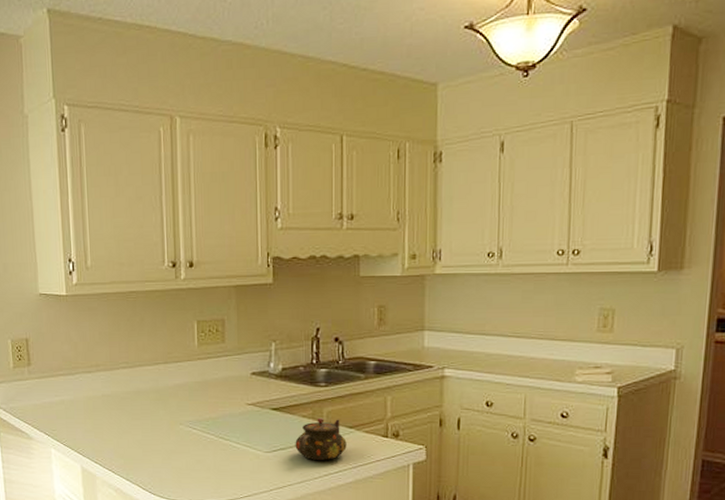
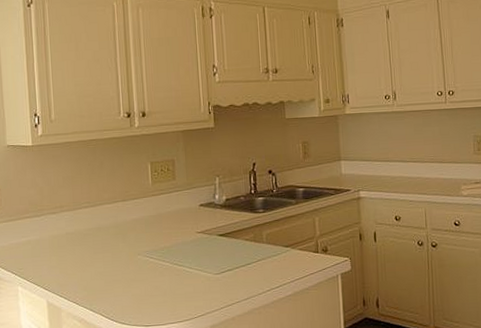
teapot: present [295,417,347,461] -> none [240,239,285,278]

